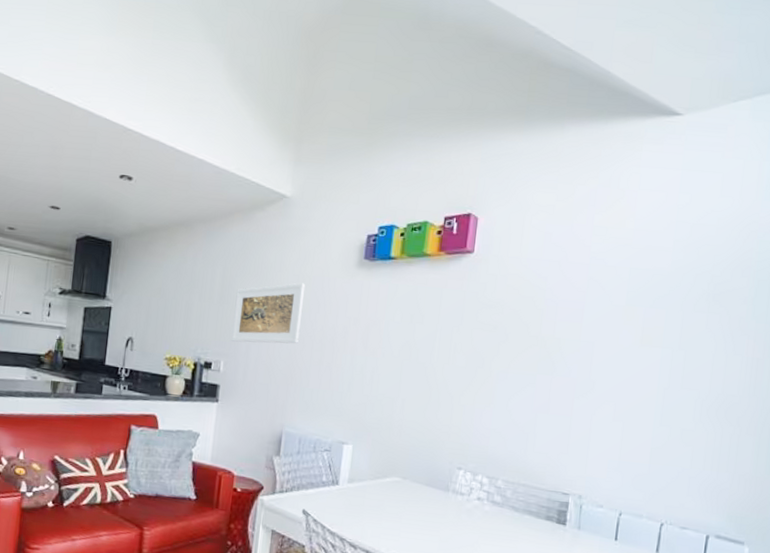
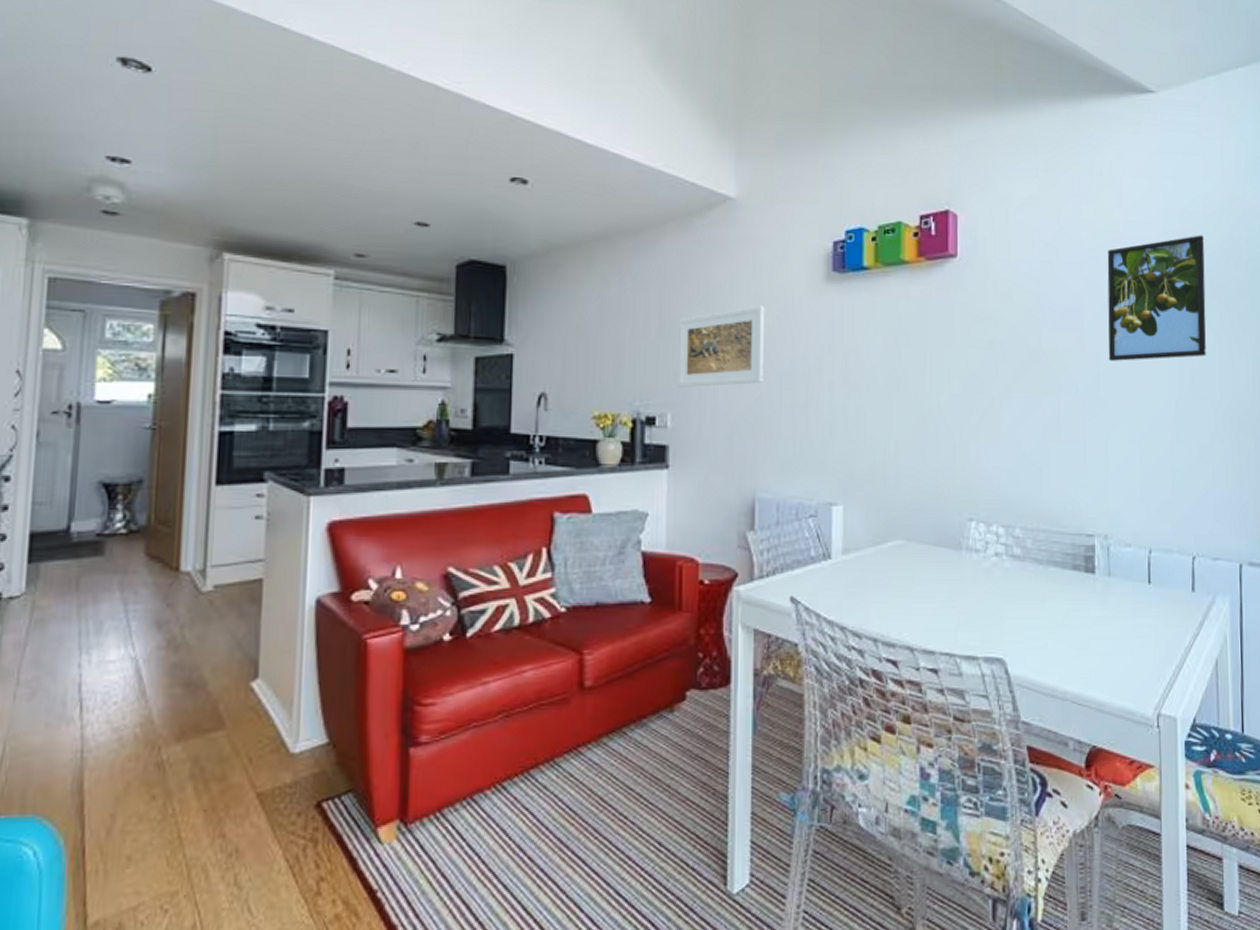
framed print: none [603,245,713,353] -> present [1107,235,1206,361]

